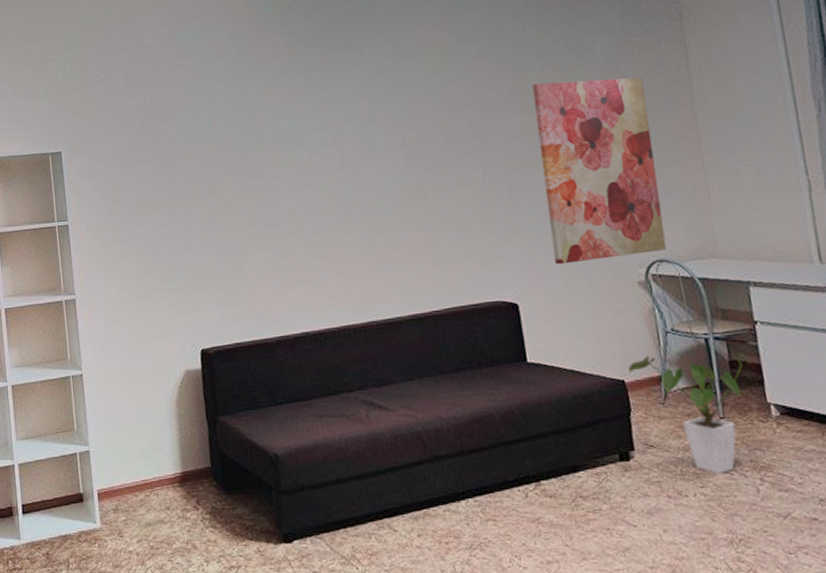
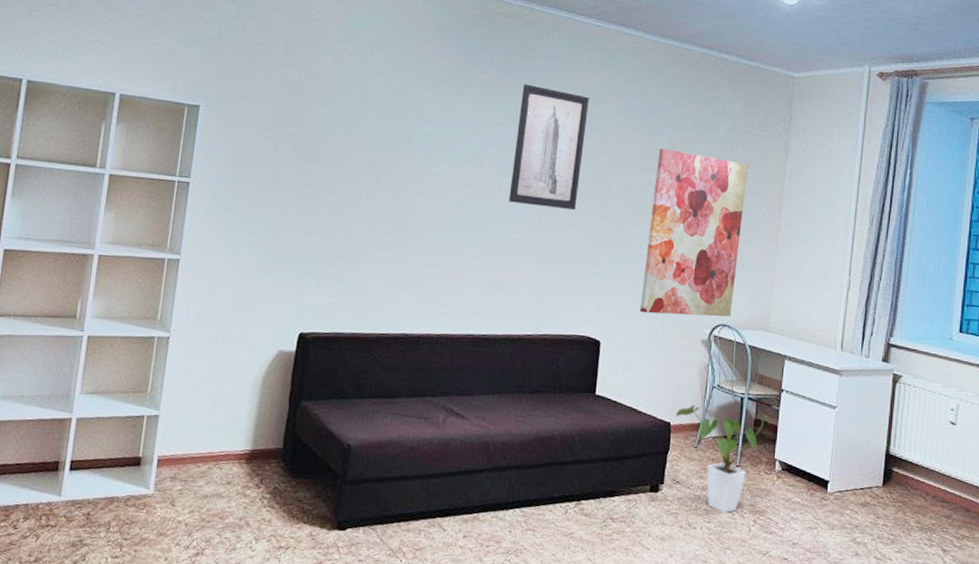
wall art: none [366,50,454,178] -> present [508,84,589,210]

